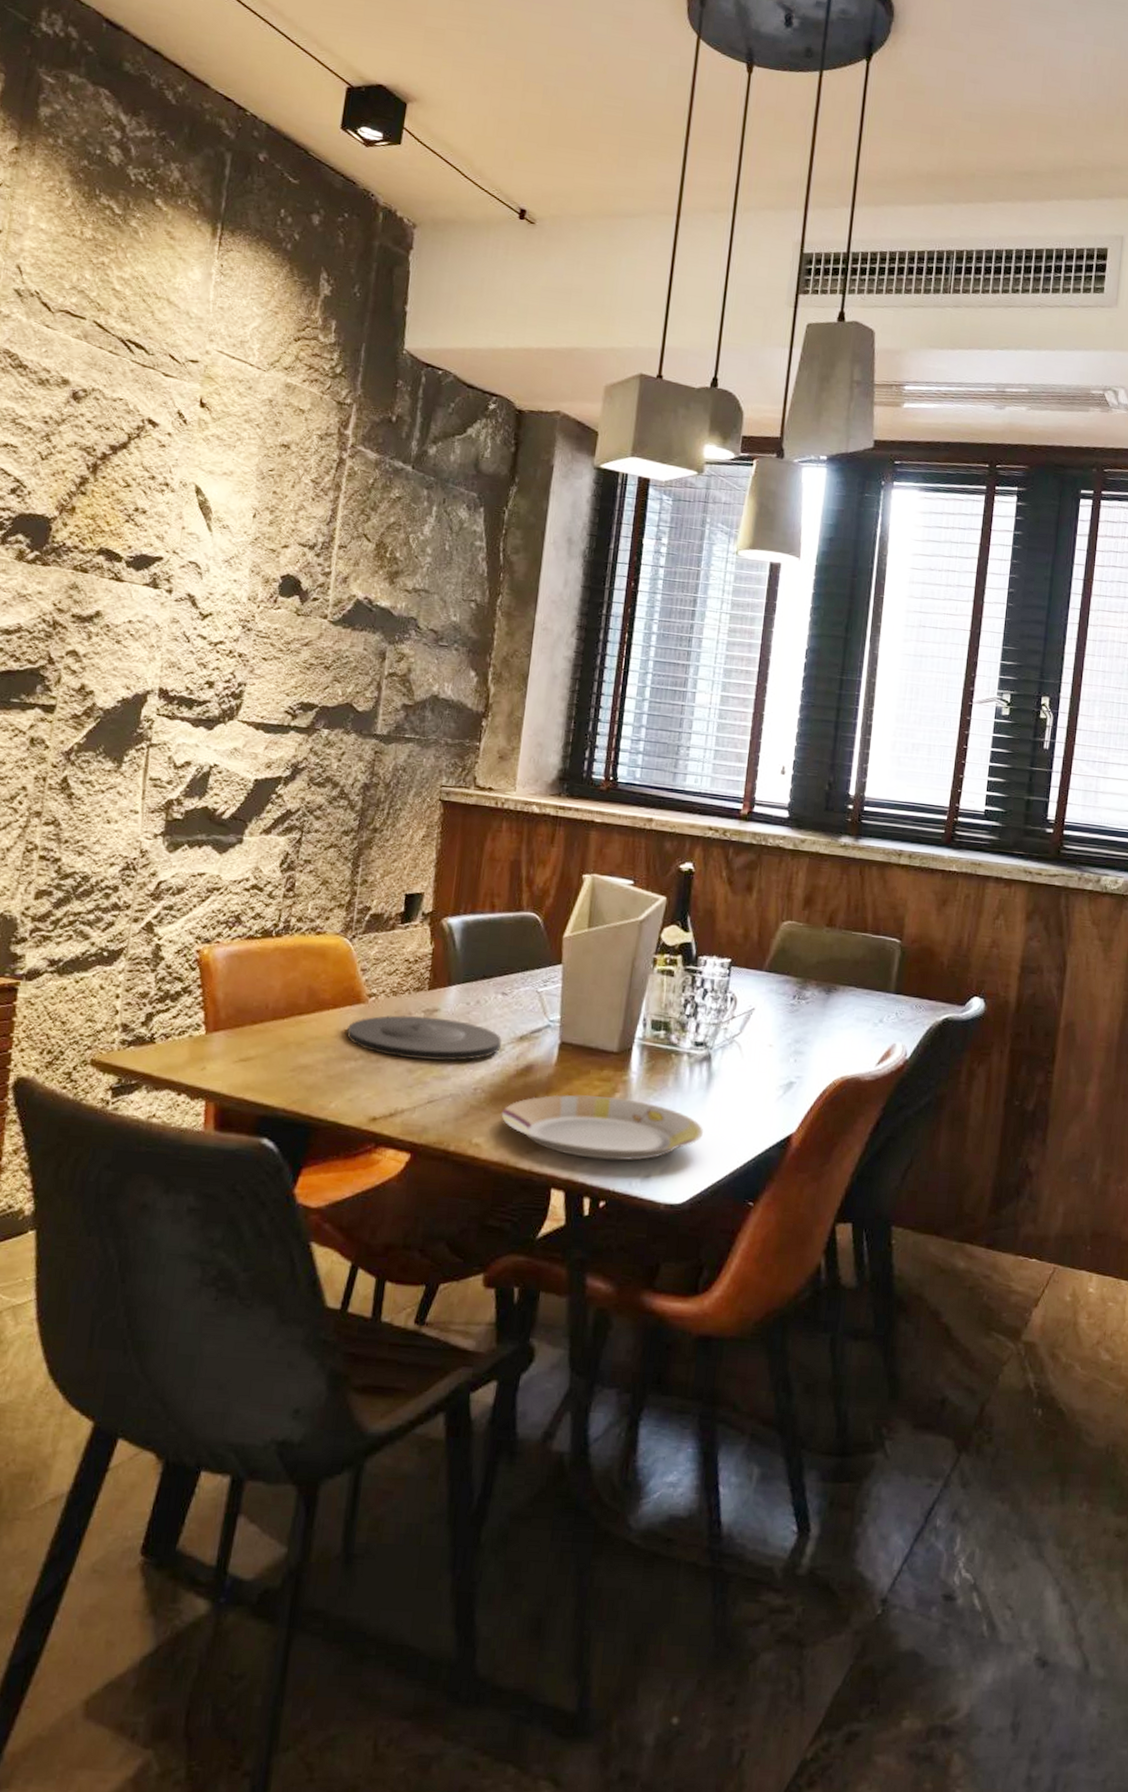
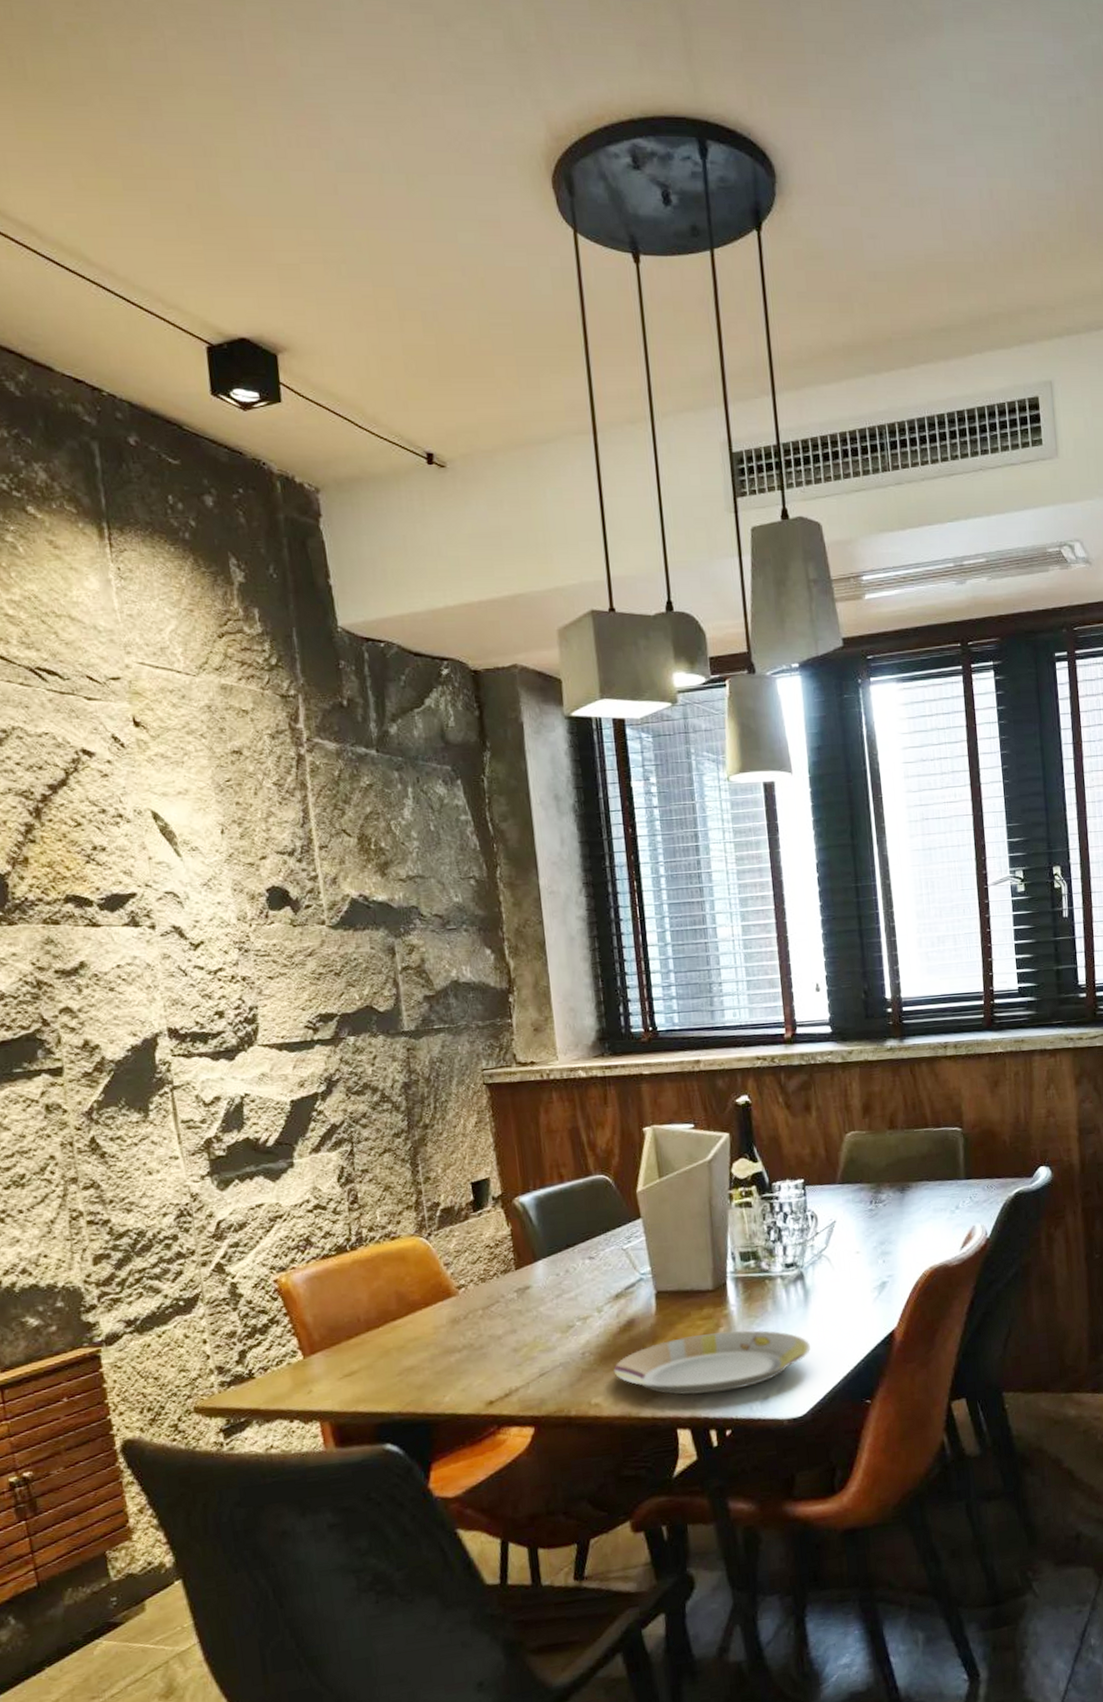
plate: present [346,1015,502,1061] -> none [443,1292,599,1341]

